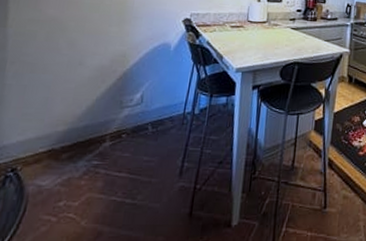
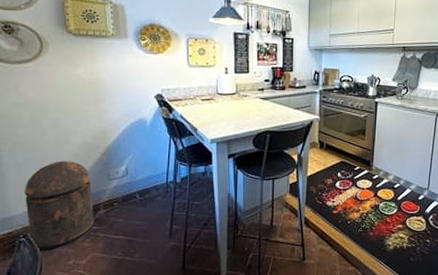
trash can: none [18,84,101,187] -> present [25,160,94,249]

